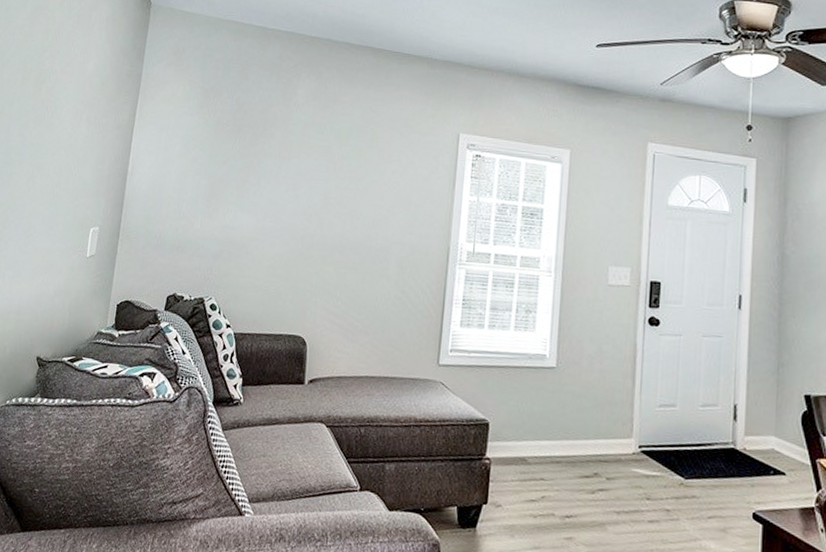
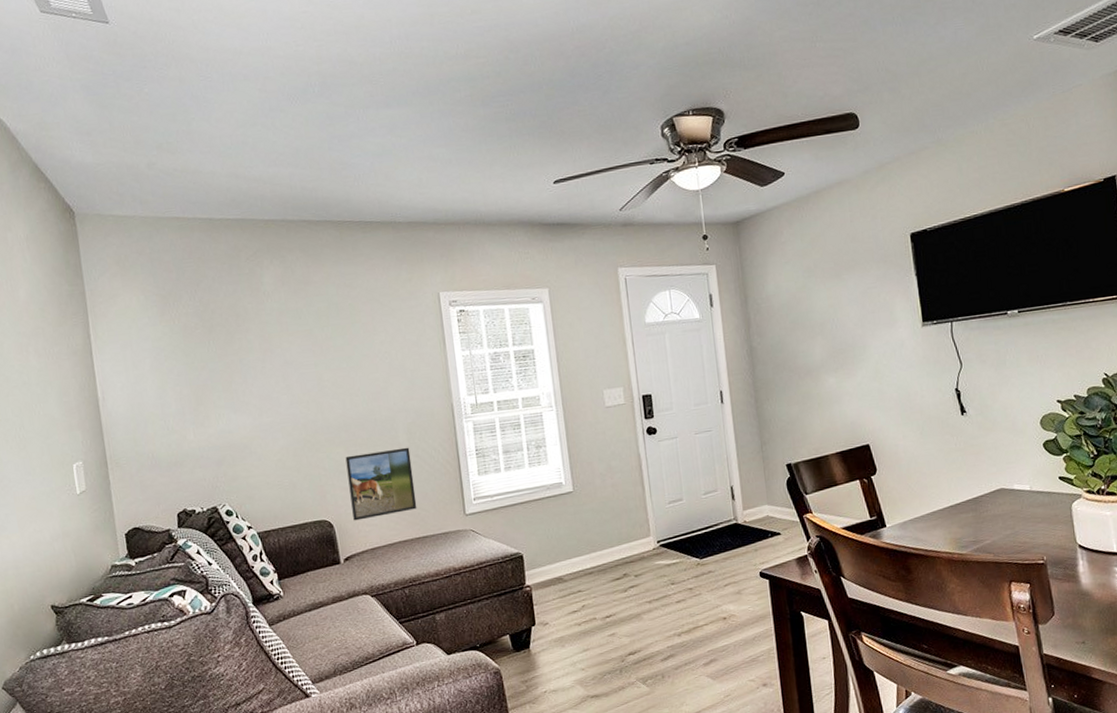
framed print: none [327,276,397,347] -> present [345,447,417,521]

